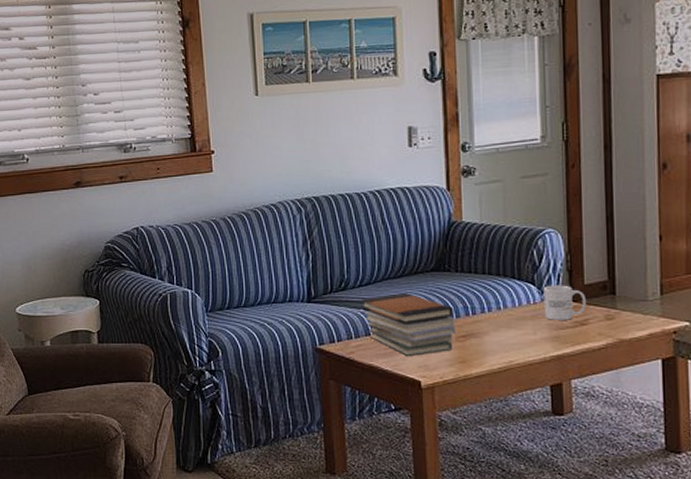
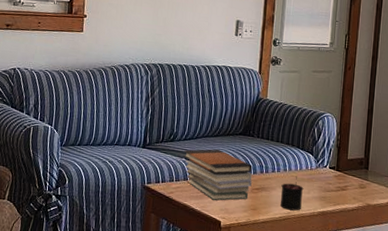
candle: none [496,313,528,358] -> present [280,175,304,211]
mug: present [543,285,587,320] -> none [317,156,348,185]

